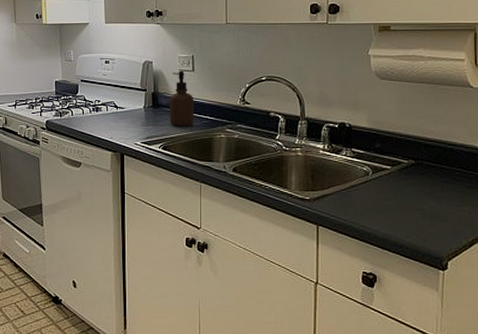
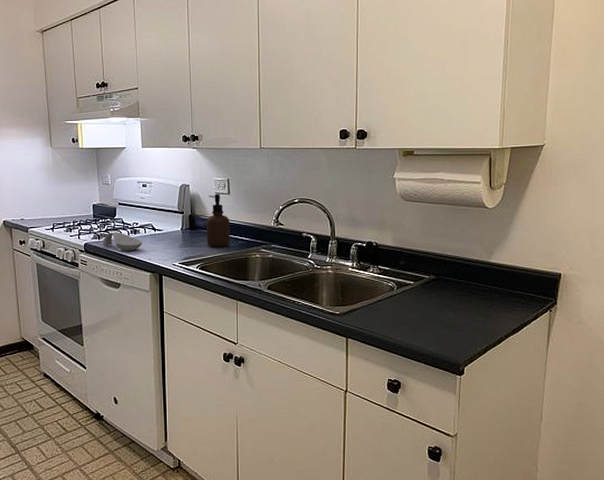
spoon rest: none [65,109,104,130] -> present [103,232,142,252]

